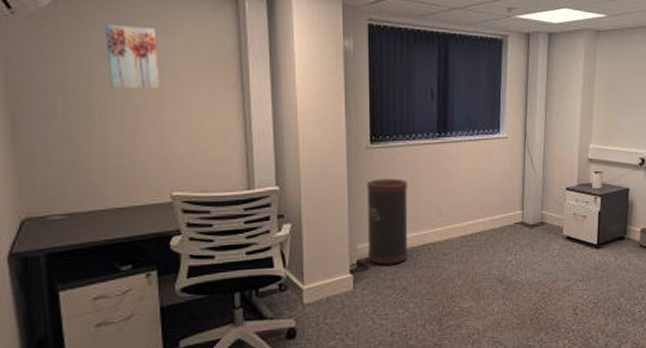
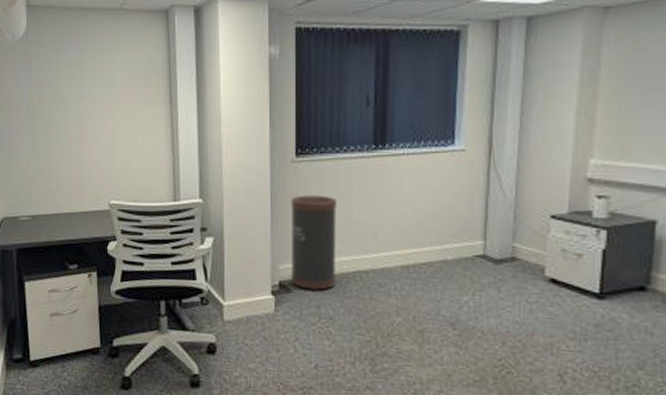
wall art: present [106,23,160,89] -> none [62,49,102,106]

